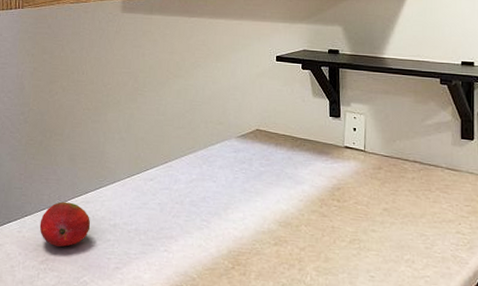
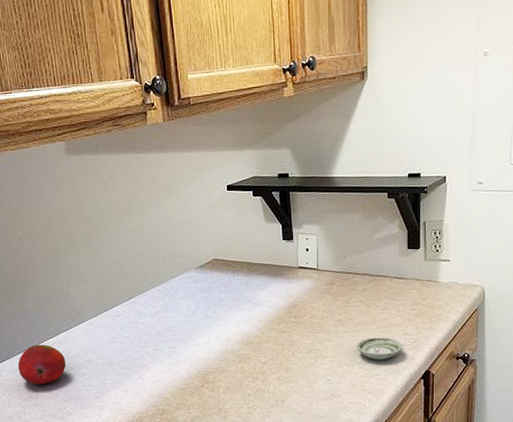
saucer: none [403,232,456,261] -> present [356,337,403,361]

